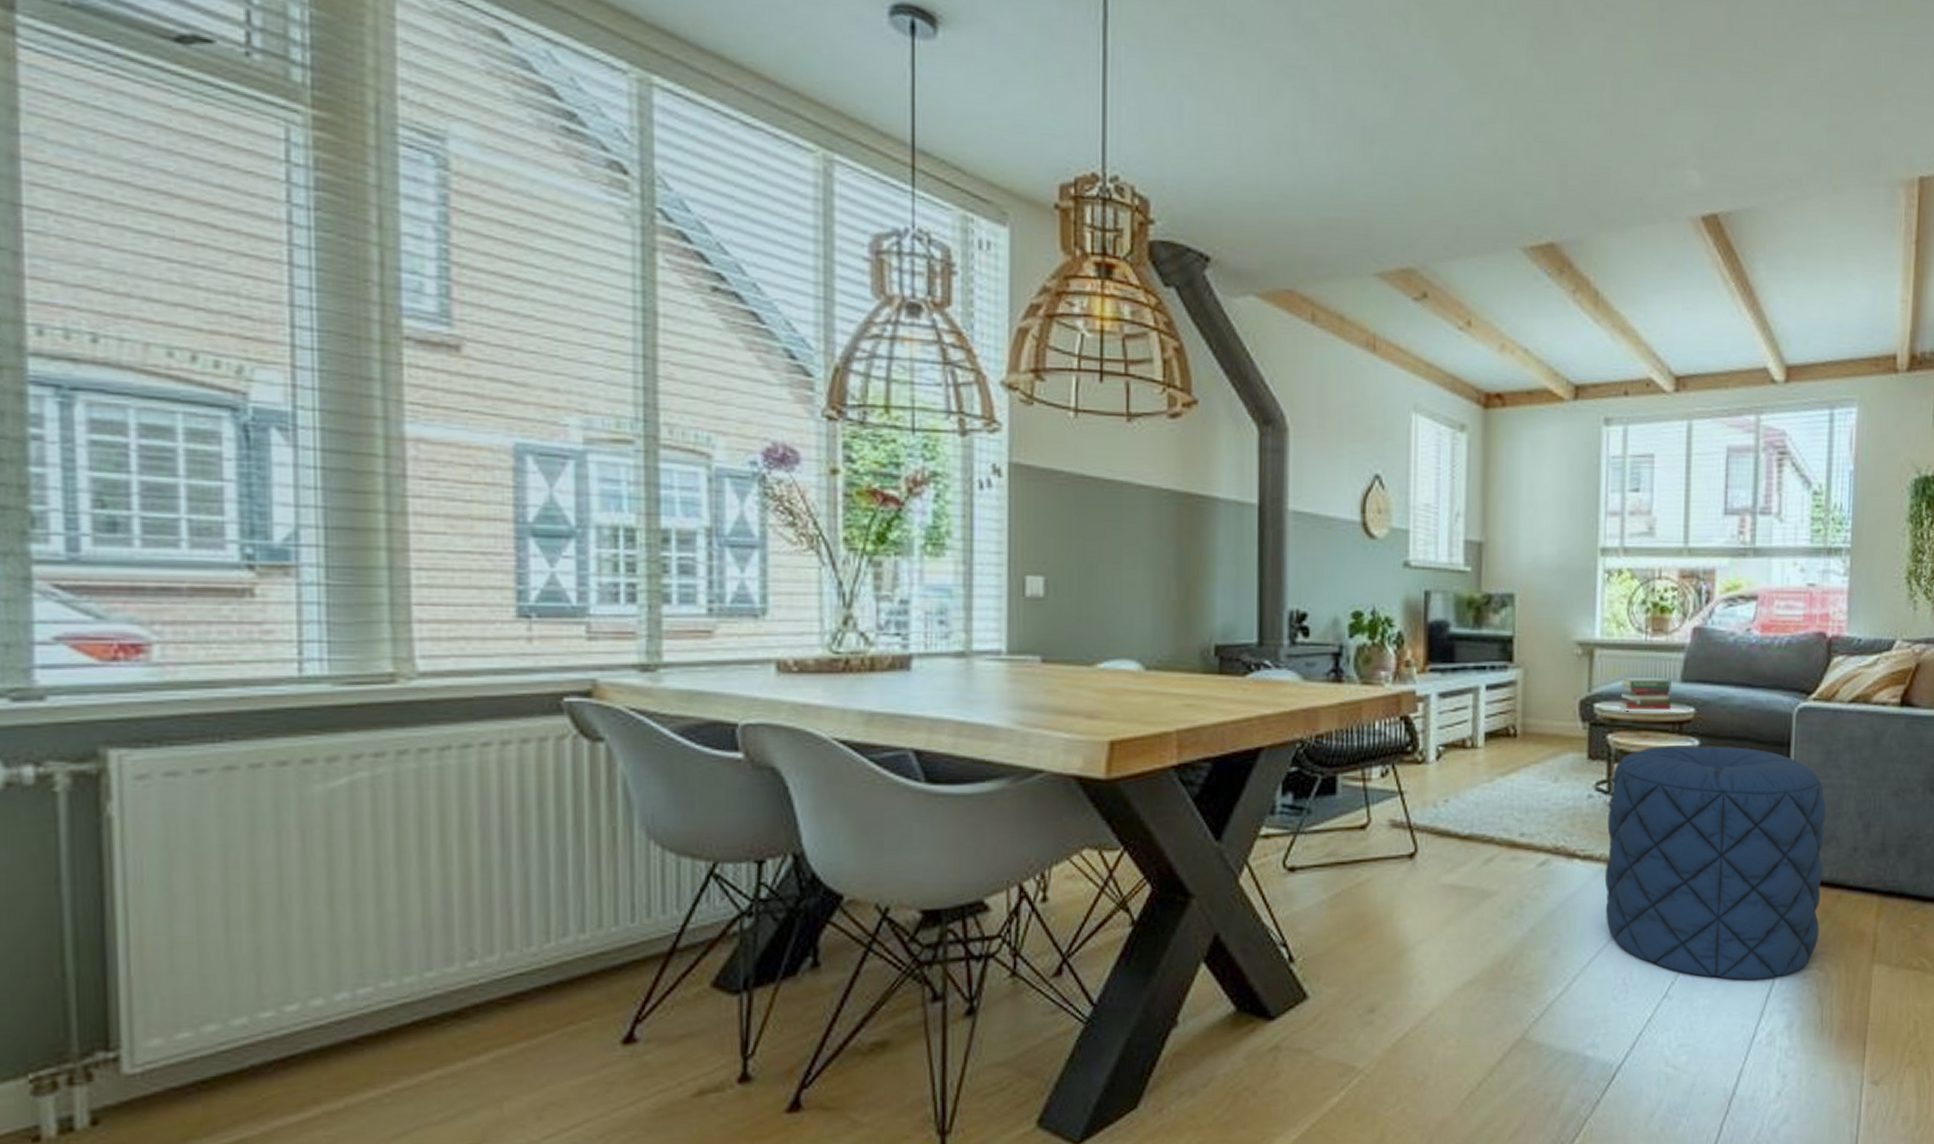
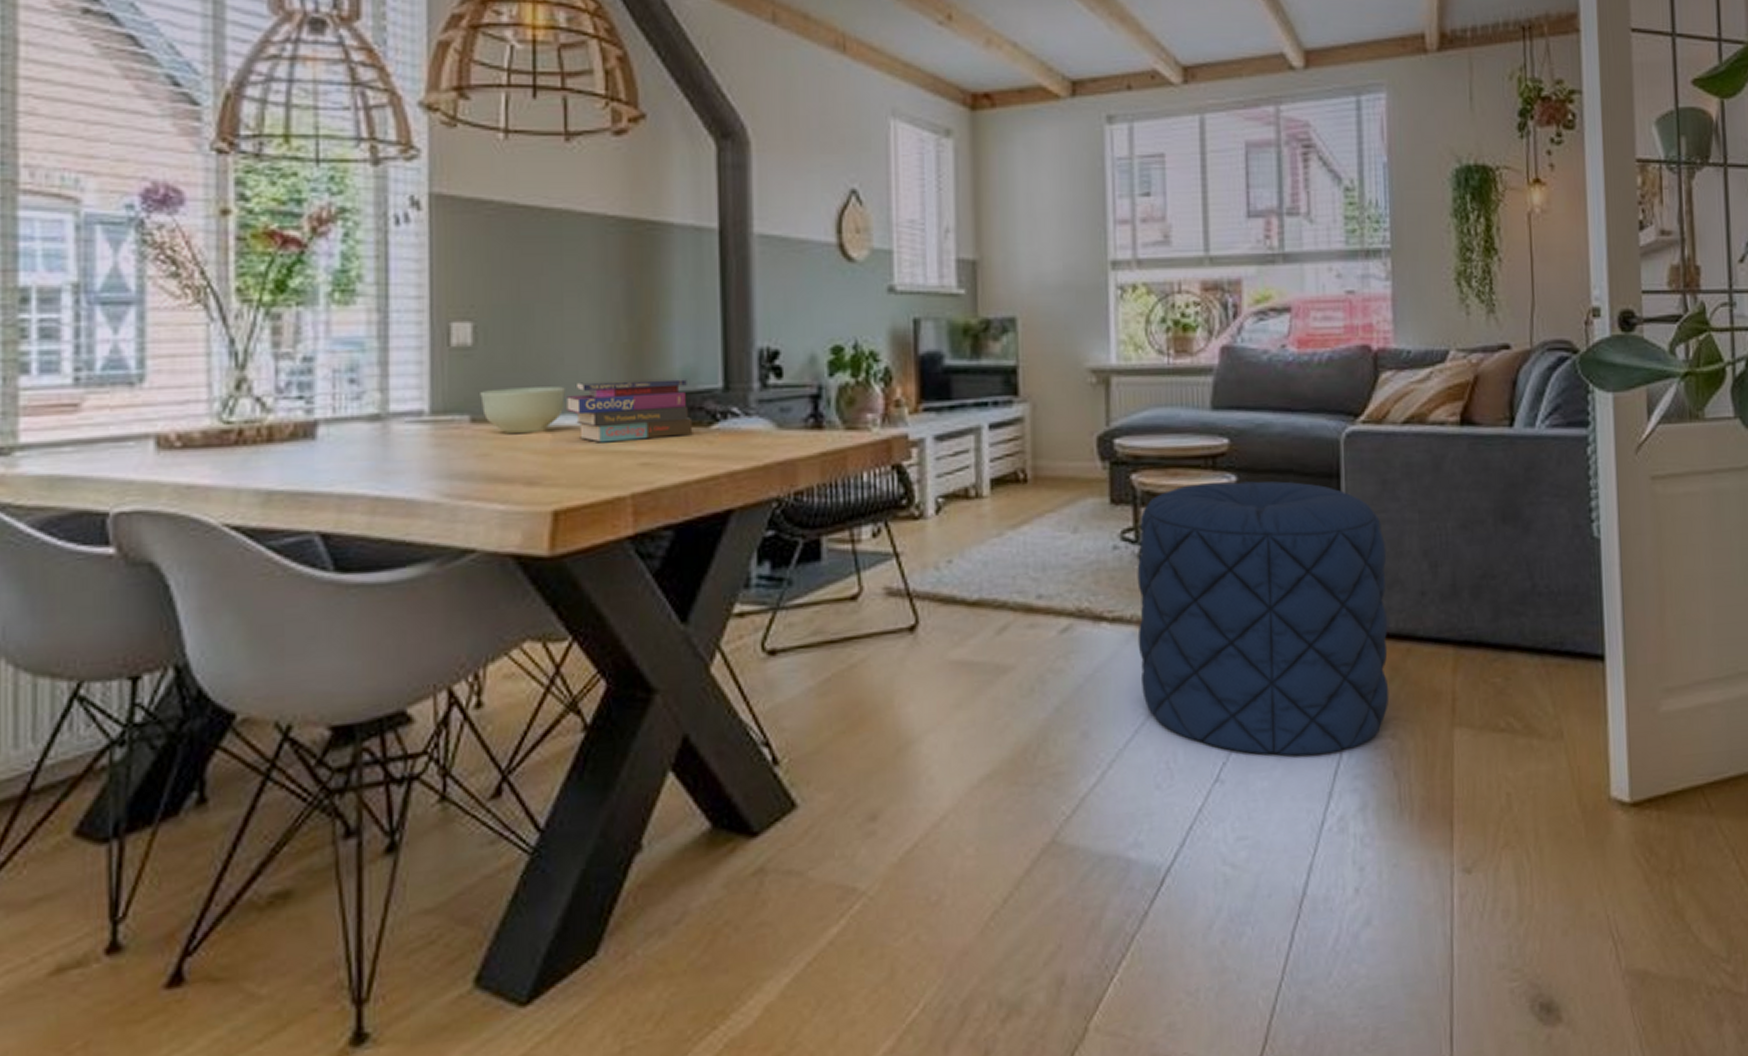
bowl: none [1050,635,1123,675] -> present [480,386,567,435]
books: none [1123,632,1231,685] -> present [567,377,693,443]
books: present [1618,677,1672,712] -> none [1142,405,1203,447]

